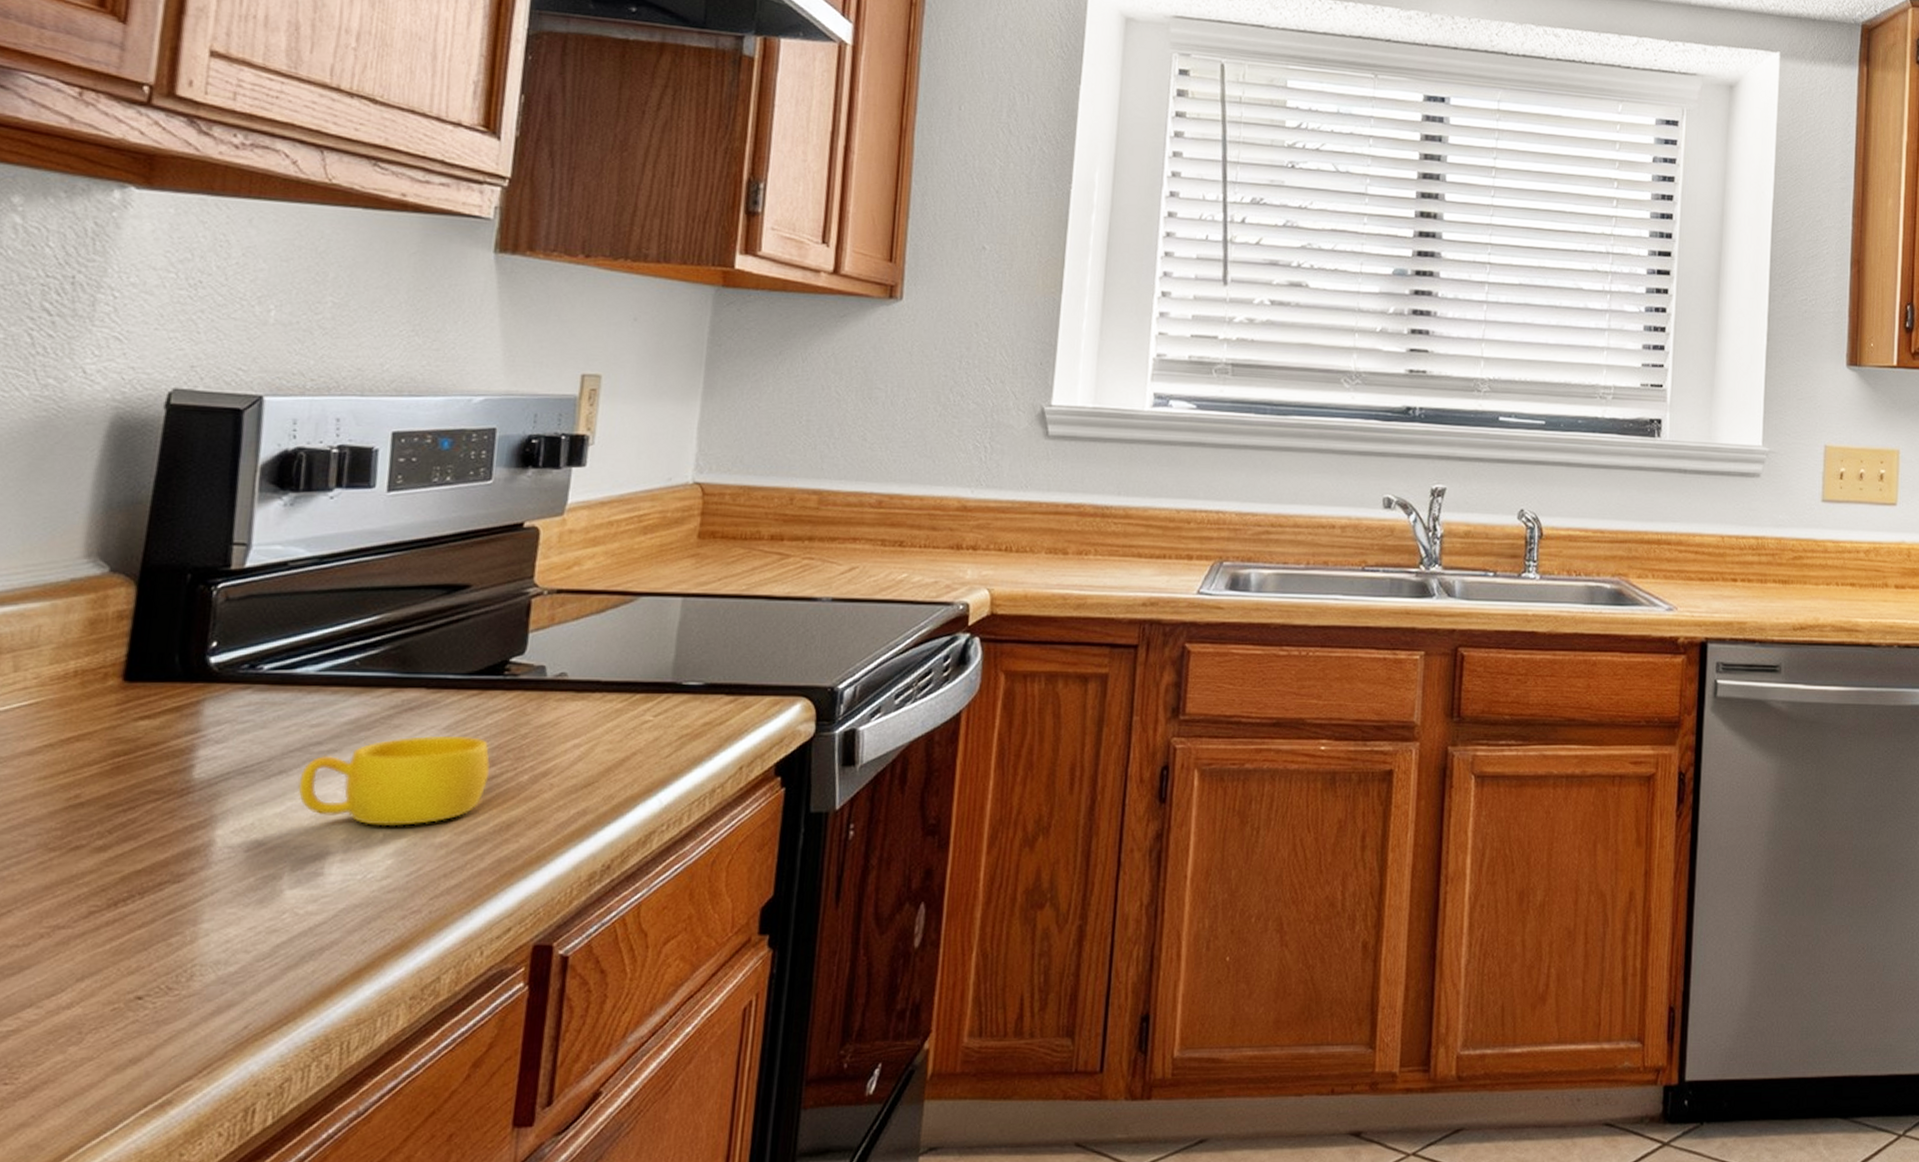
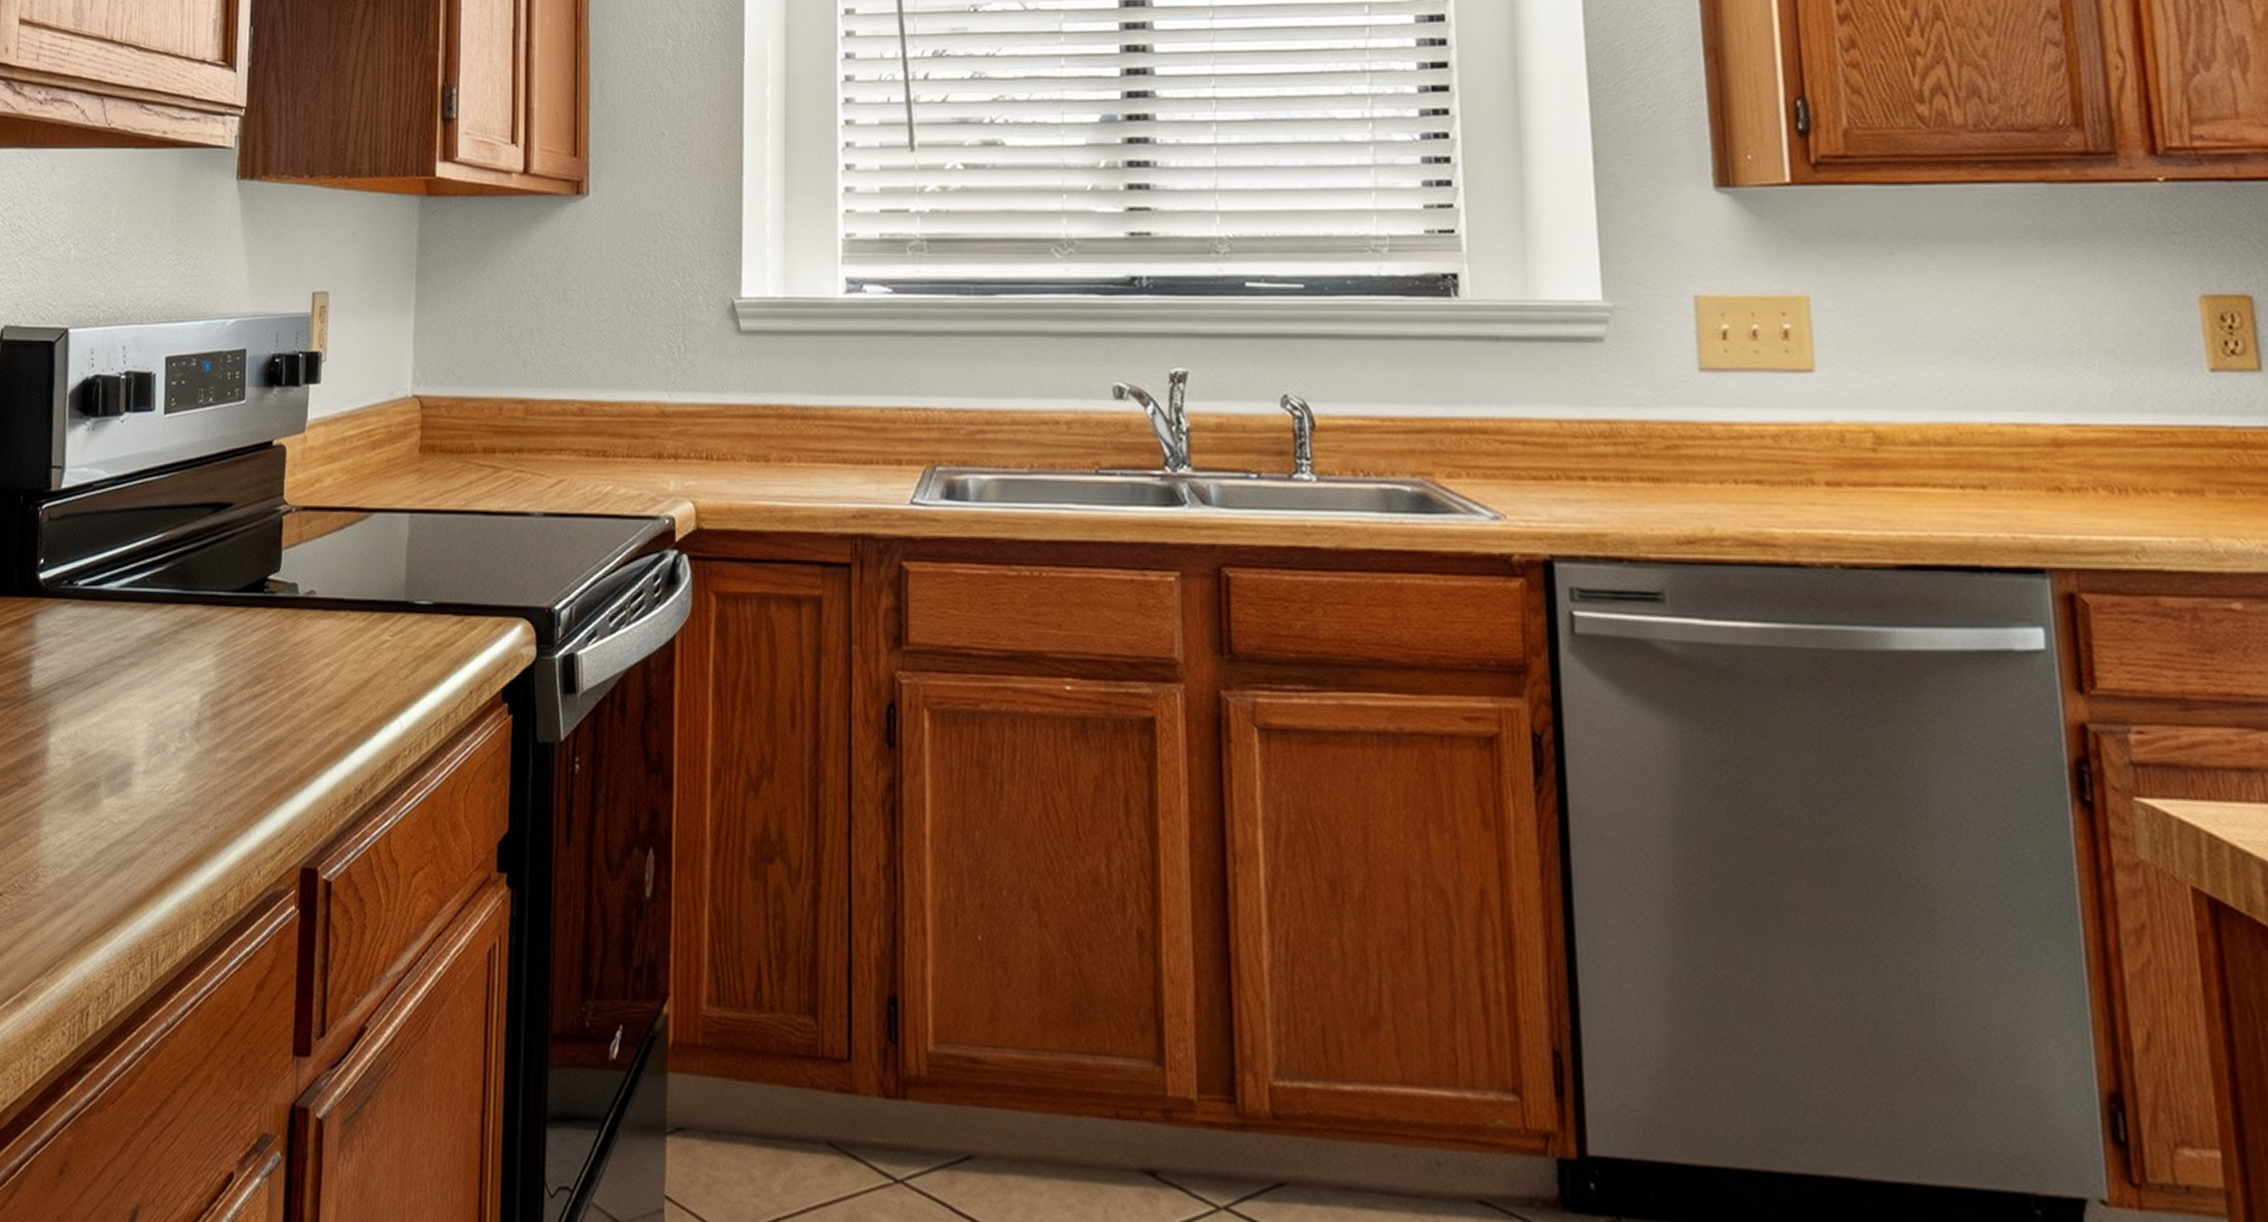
cup: present [297,736,490,826] -> none [108,652,257,740]

